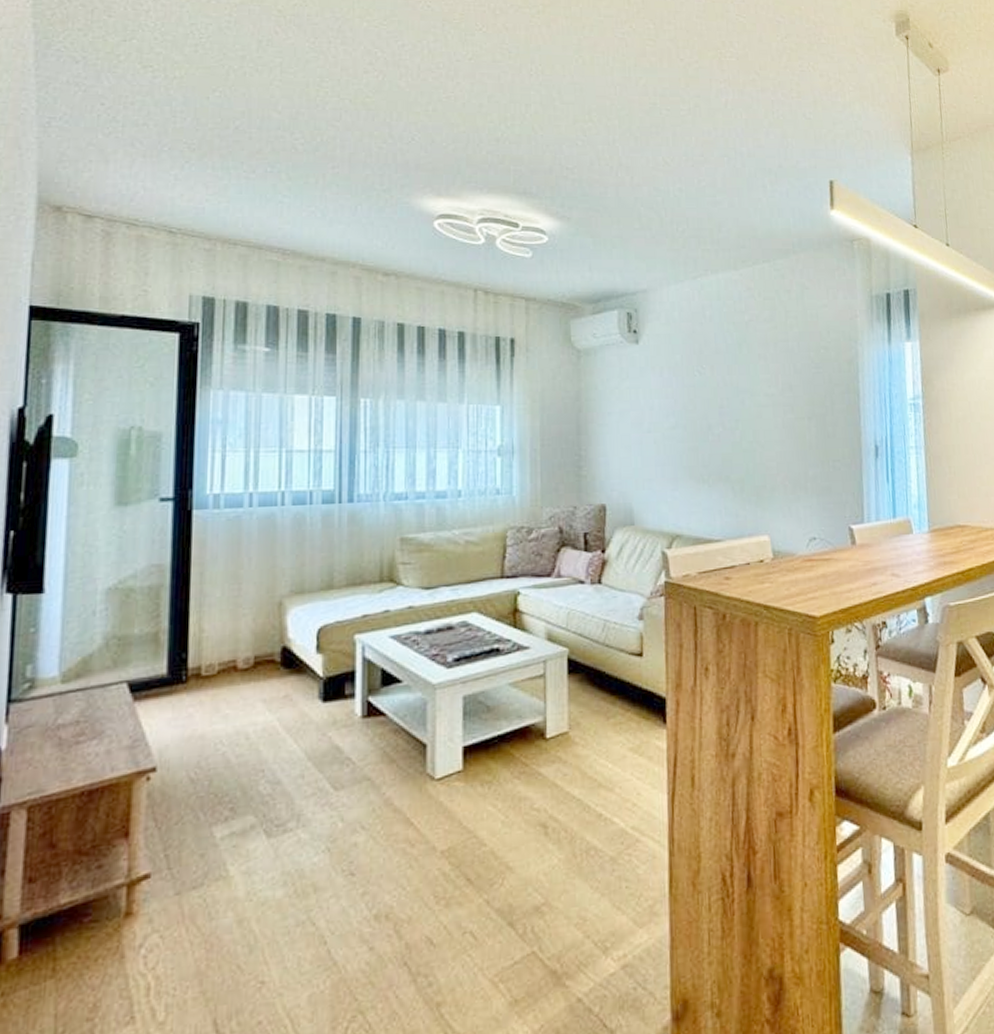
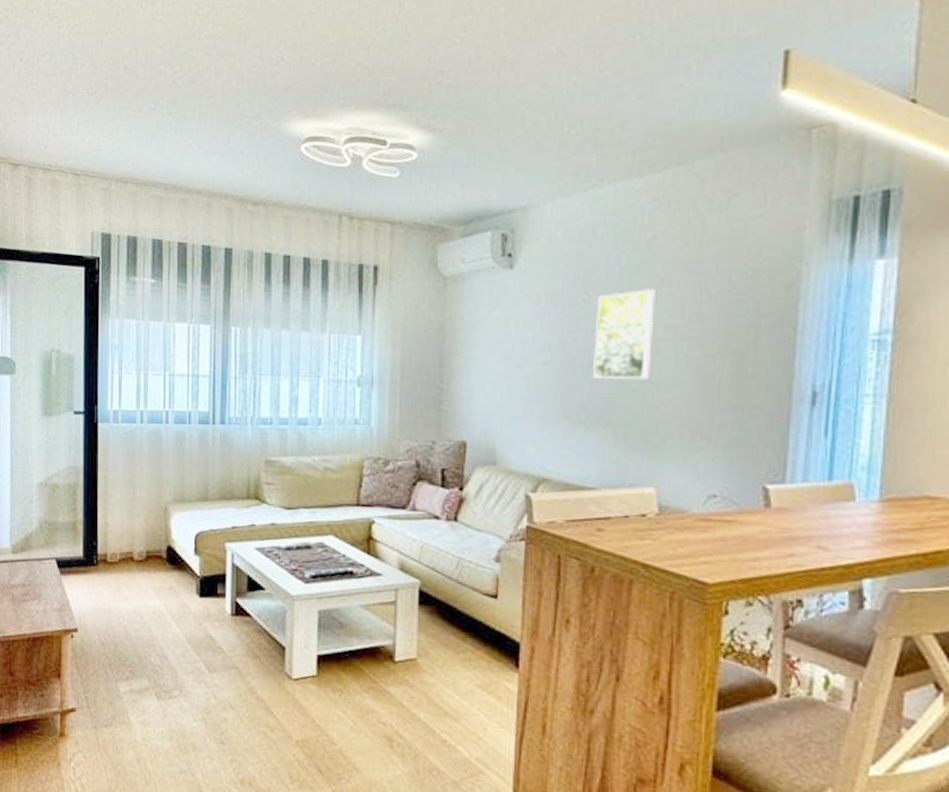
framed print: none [710,363,757,441] -> present [593,289,655,380]

